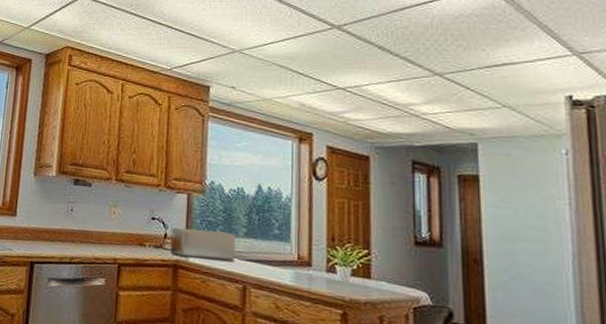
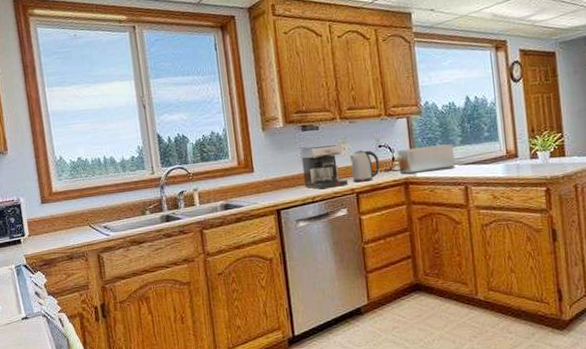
coffee maker: none [65,203,111,253] -> present [301,145,347,190]
kettle: none [117,217,149,255] -> present [350,150,380,183]

